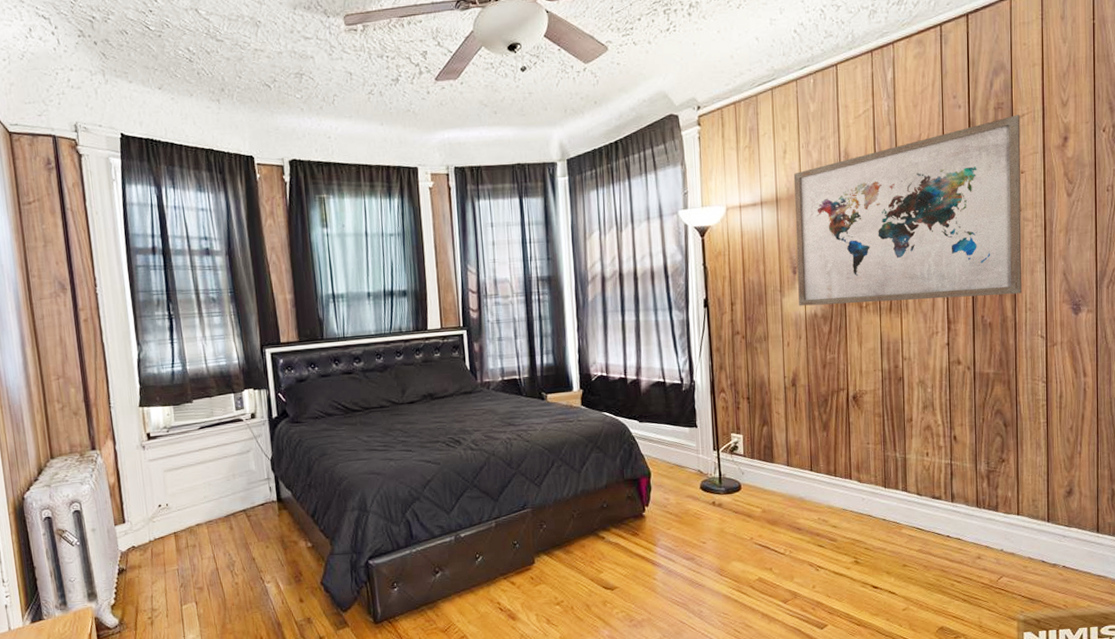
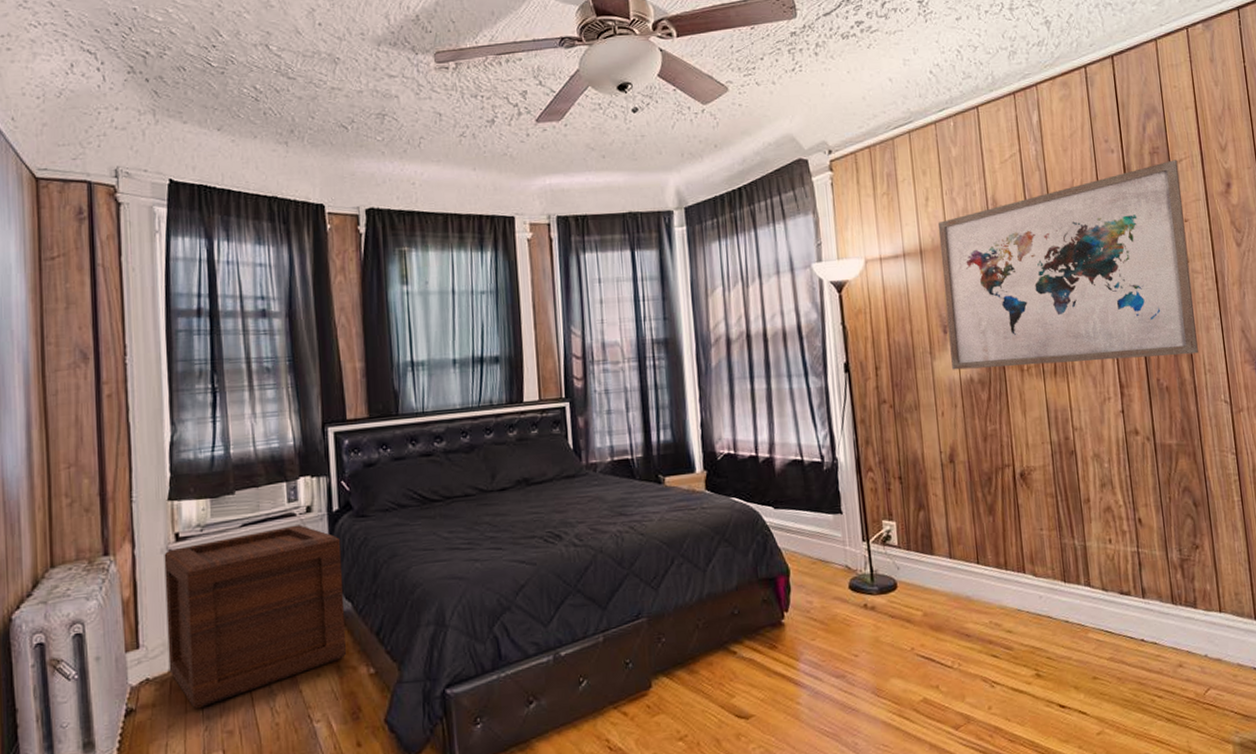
wooden crate: none [139,428,289,570] -> present [164,524,347,709]

